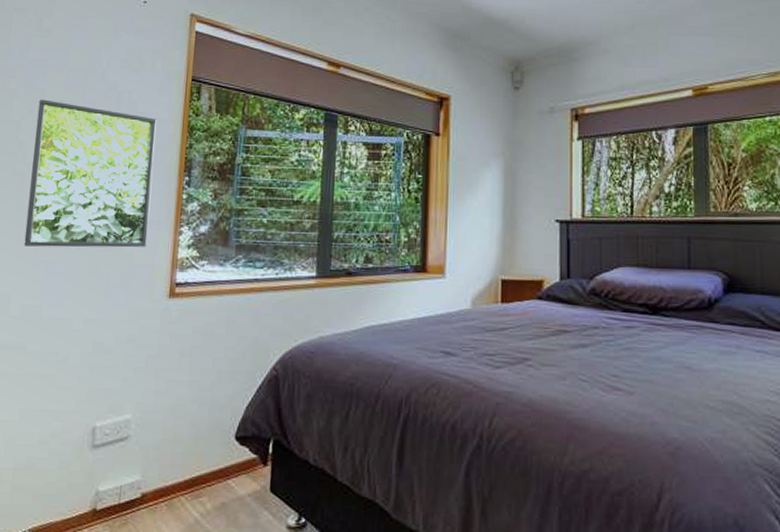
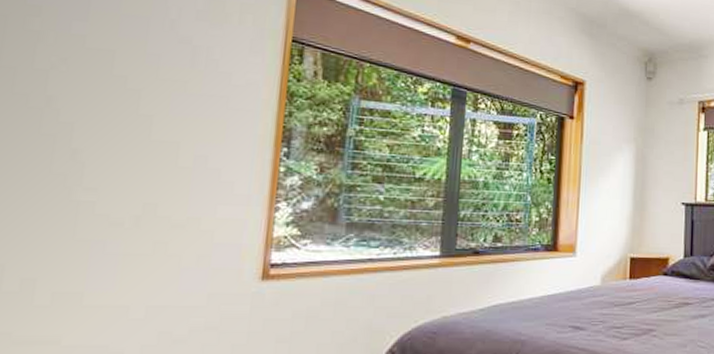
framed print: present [23,99,157,248] -> none [55,47,246,225]

